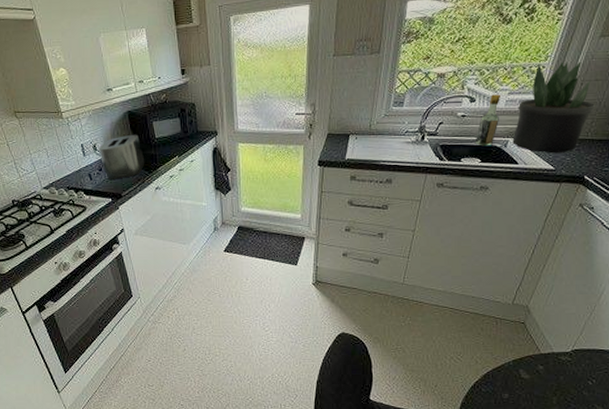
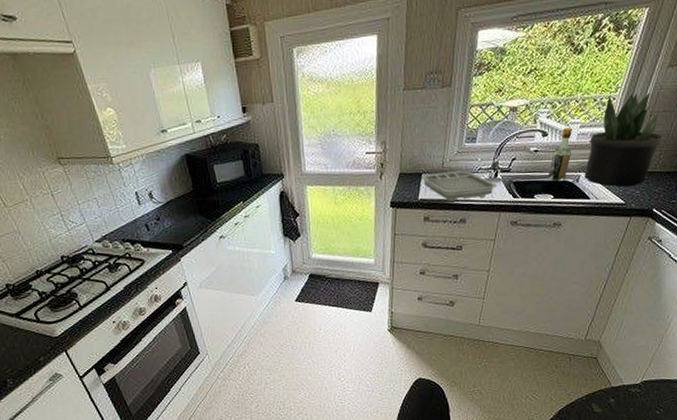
toaster: present [98,134,145,180] -> none [154,179,207,230]
dish rack: none [348,133,423,163] -> present [421,171,497,202]

